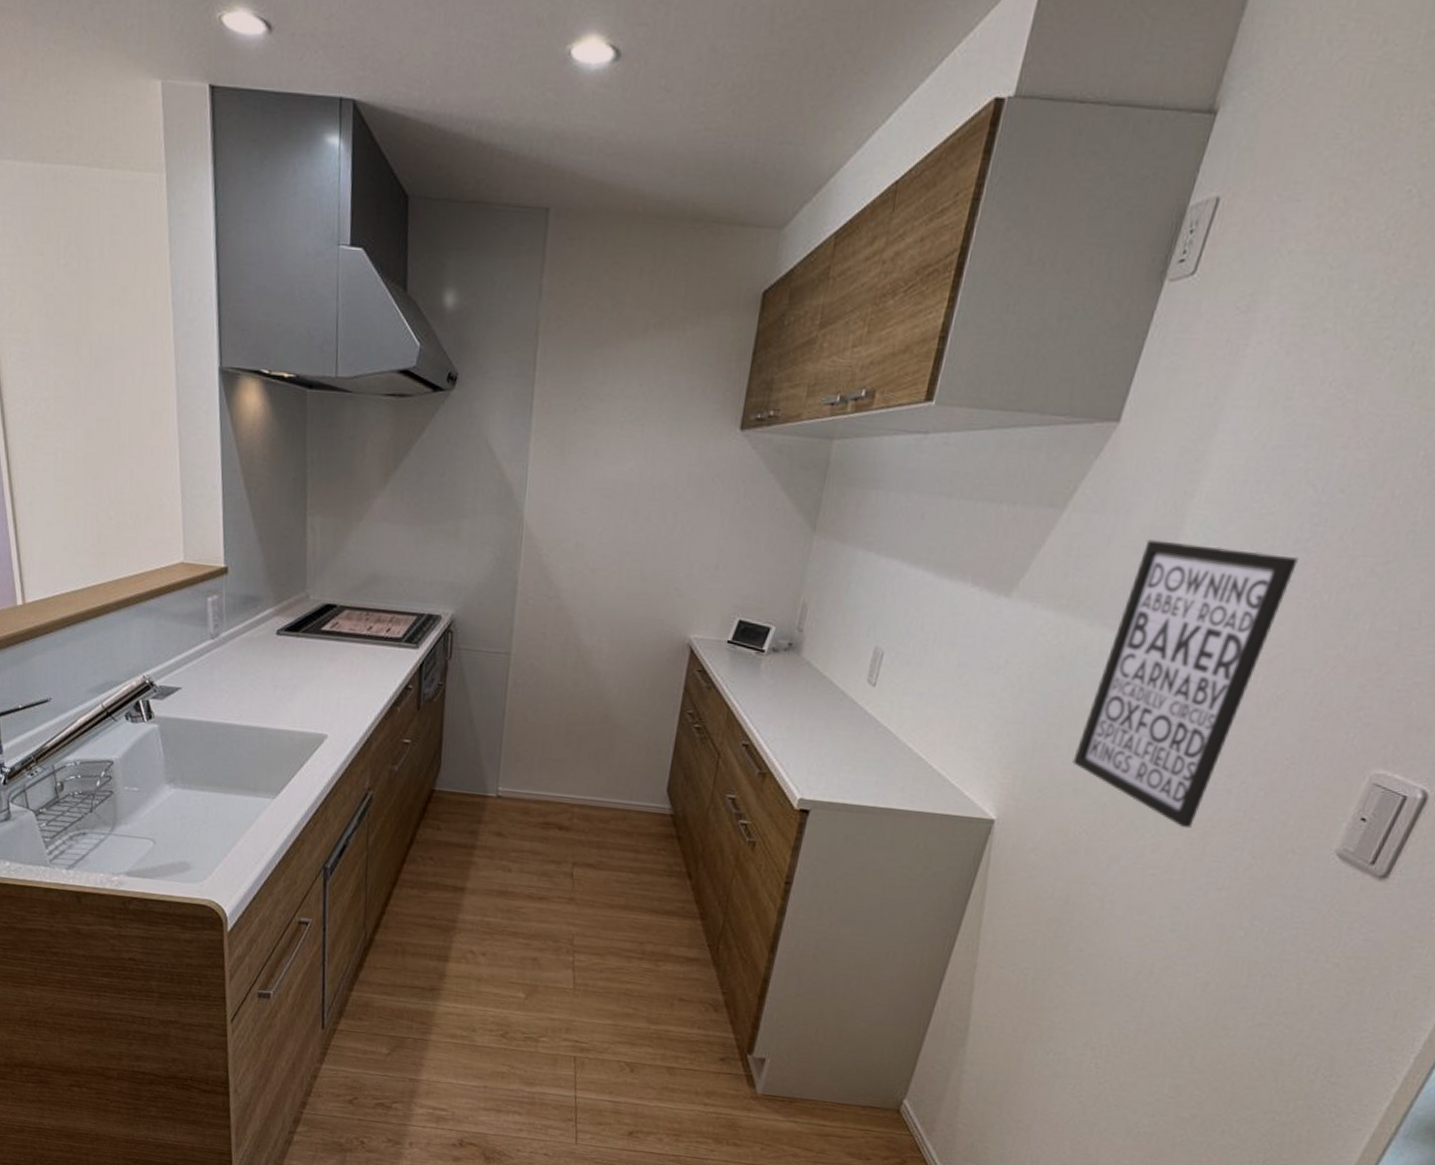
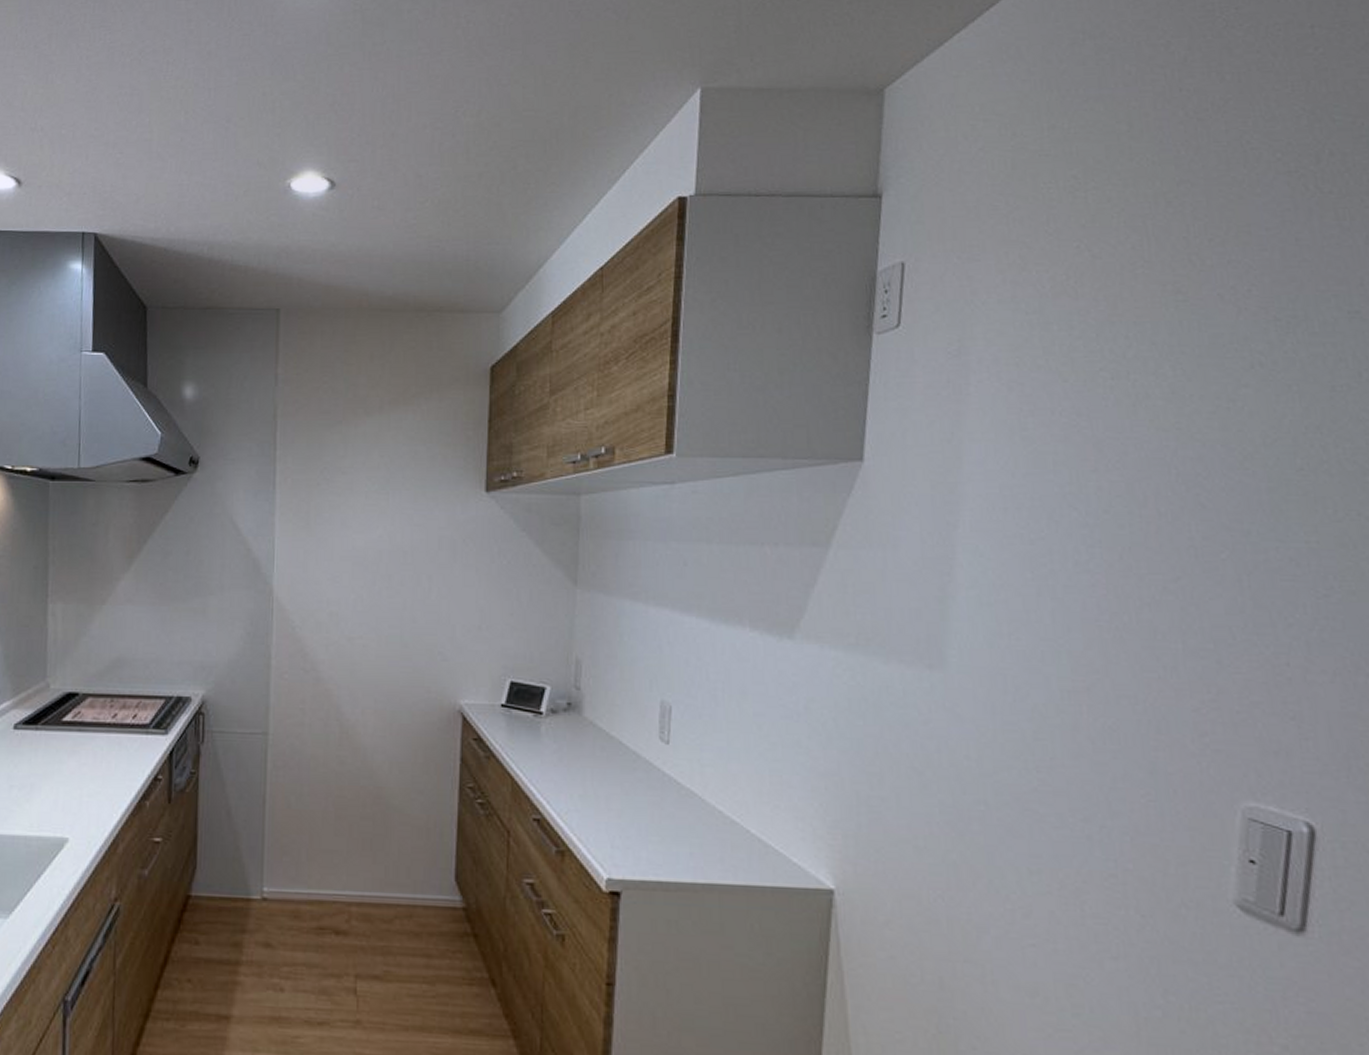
wall art: present [1072,539,1299,829] -> none [905,571,1085,886]

